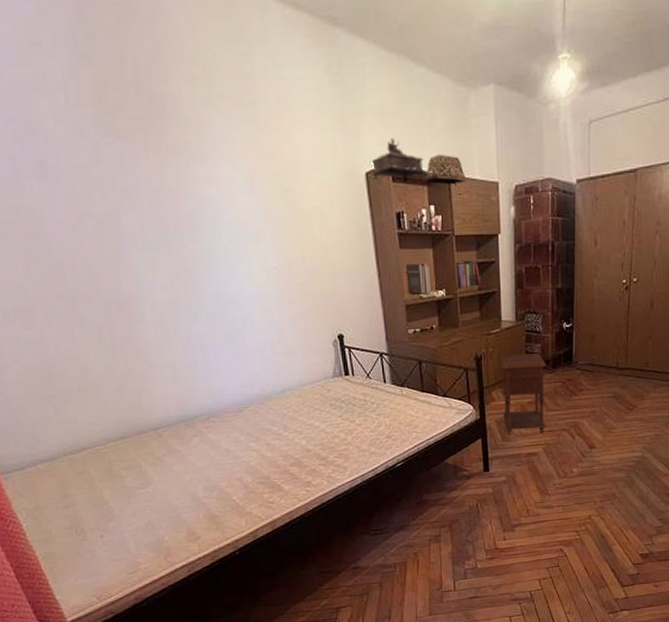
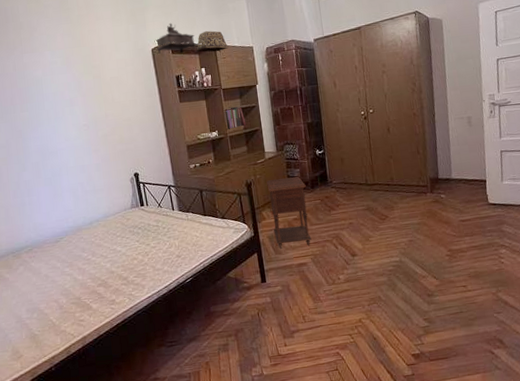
books: present [406,263,432,295] -> none [186,111,207,137]

